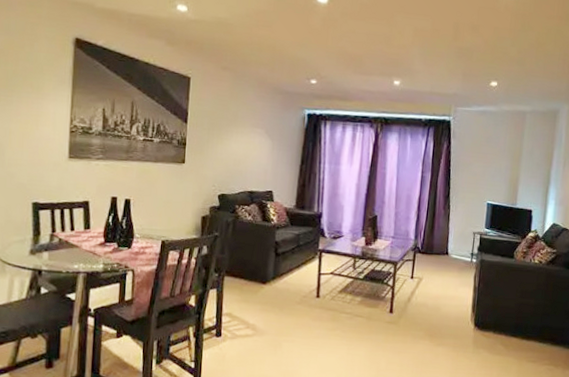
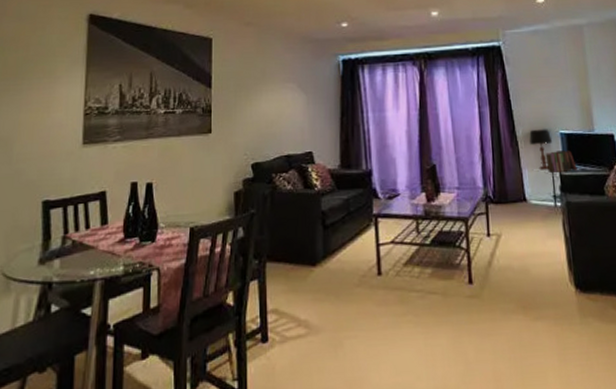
table lamp: none [460,197,480,232] -> present [529,129,553,170]
books: none [470,217,496,236] -> present [545,150,578,174]

